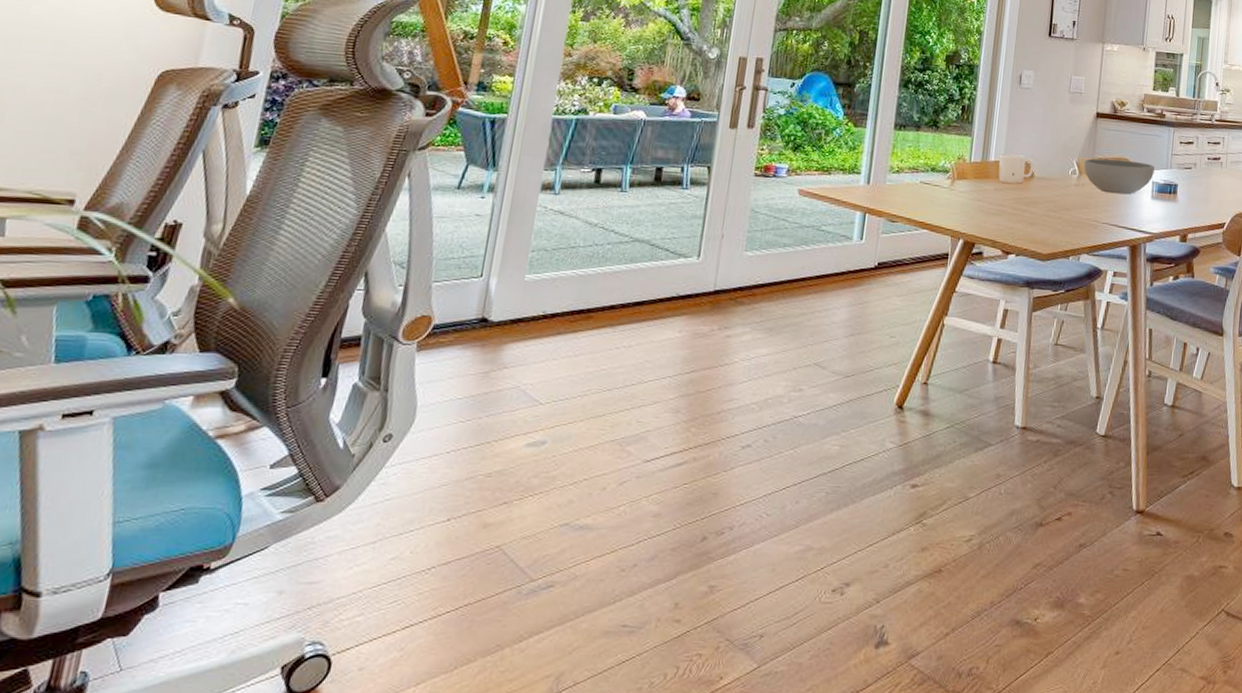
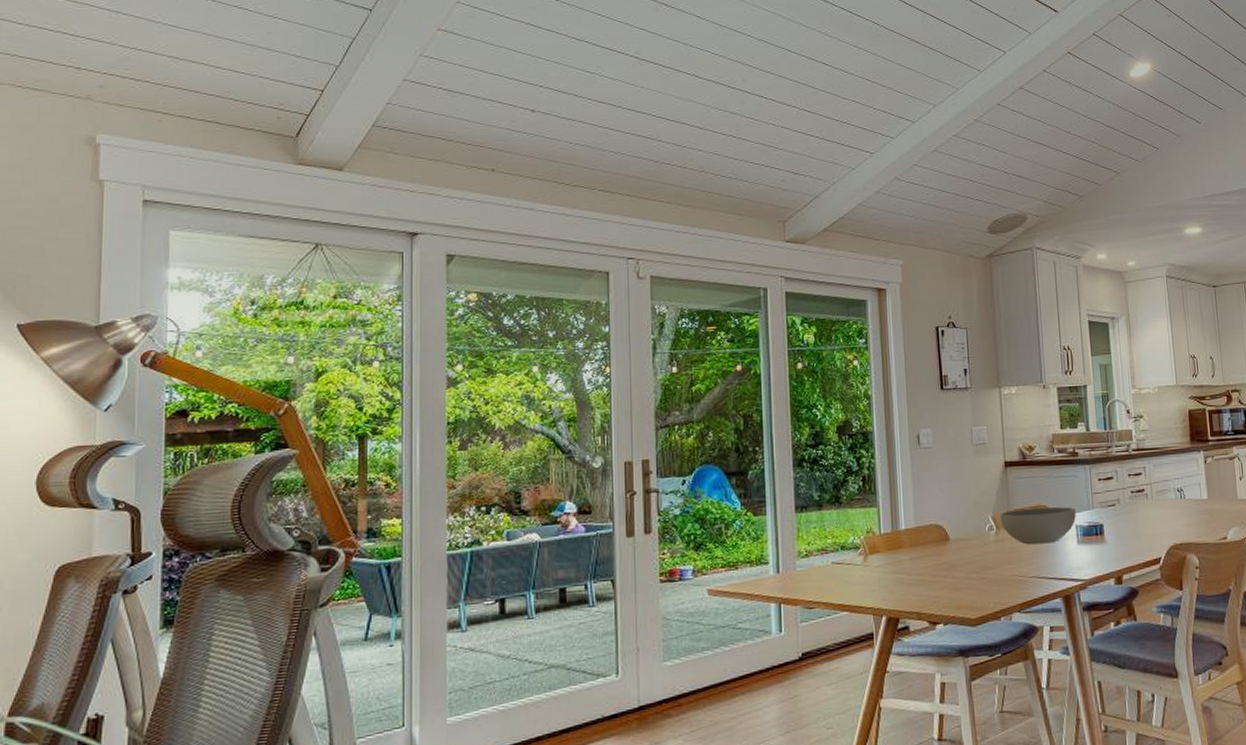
mug: present [998,153,1034,185] -> none [909,518,948,551]

